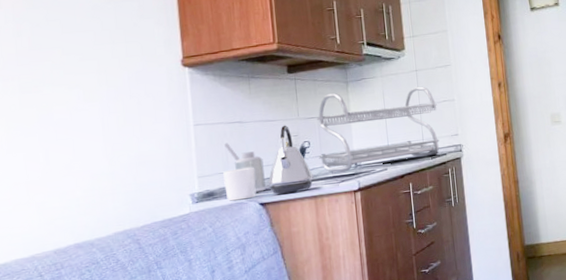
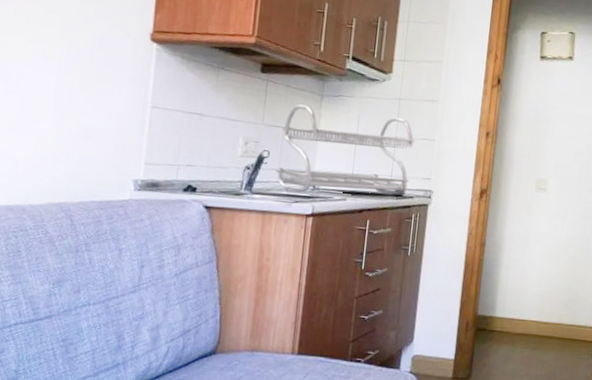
mug: present [223,167,256,201] -> none [170,163,207,199]
soap dispenser: present [224,142,266,192] -> none [179,133,217,194]
kettle: present [268,125,313,195] -> none [216,127,266,203]

